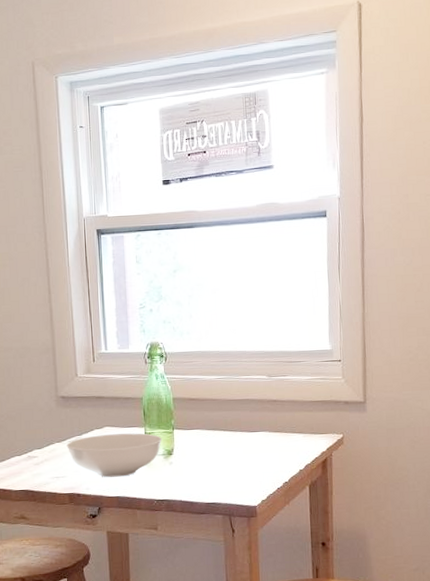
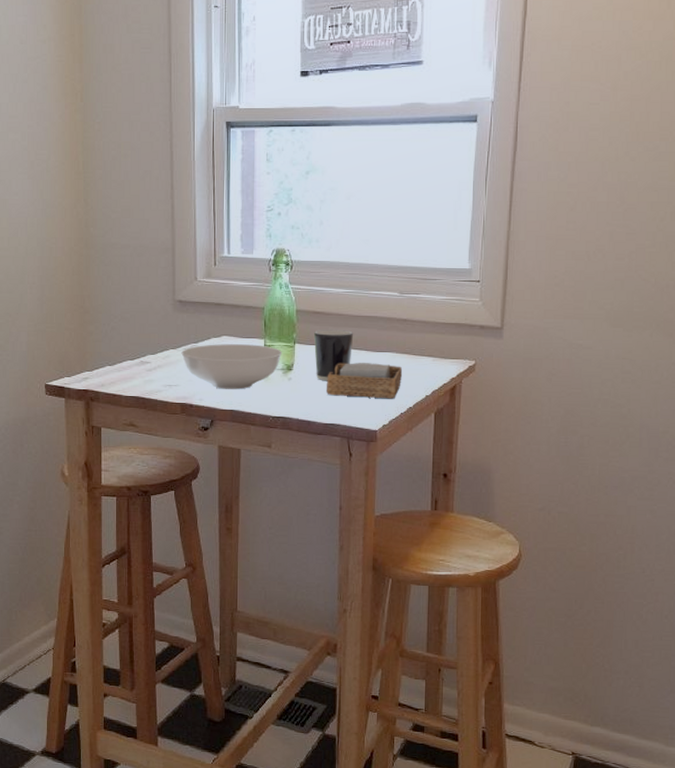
mug: none [190,413,228,462] -> present [313,329,354,380]
napkin holder: none [206,442,277,476] -> present [327,362,403,399]

